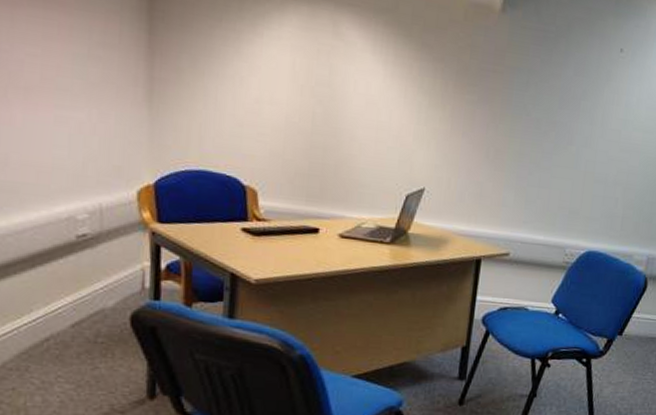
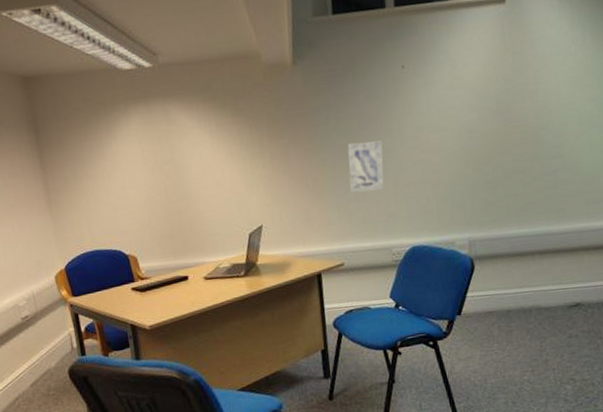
wall art: none [535,119,581,181] -> present [347,140,384,193]

